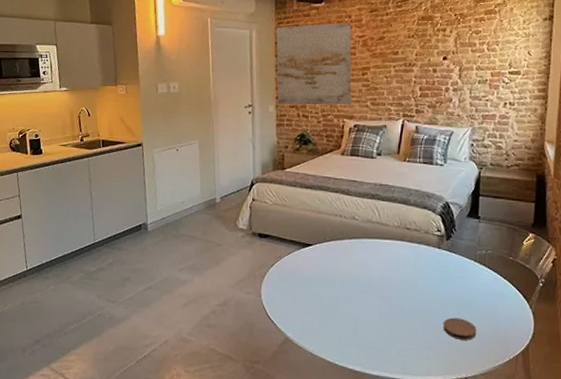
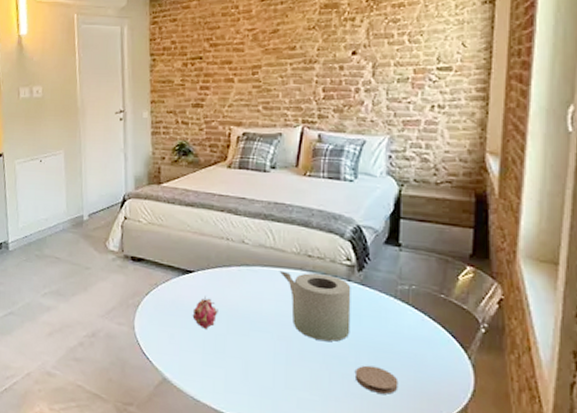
wall art: present [276,22,352,106] -> none [150,14,240,110]
fruit: none [311,265,333,295] -> present [192,296,218,330]
toilet paper roll: none [383,241,441,299] -> present [279,270,351,342]

